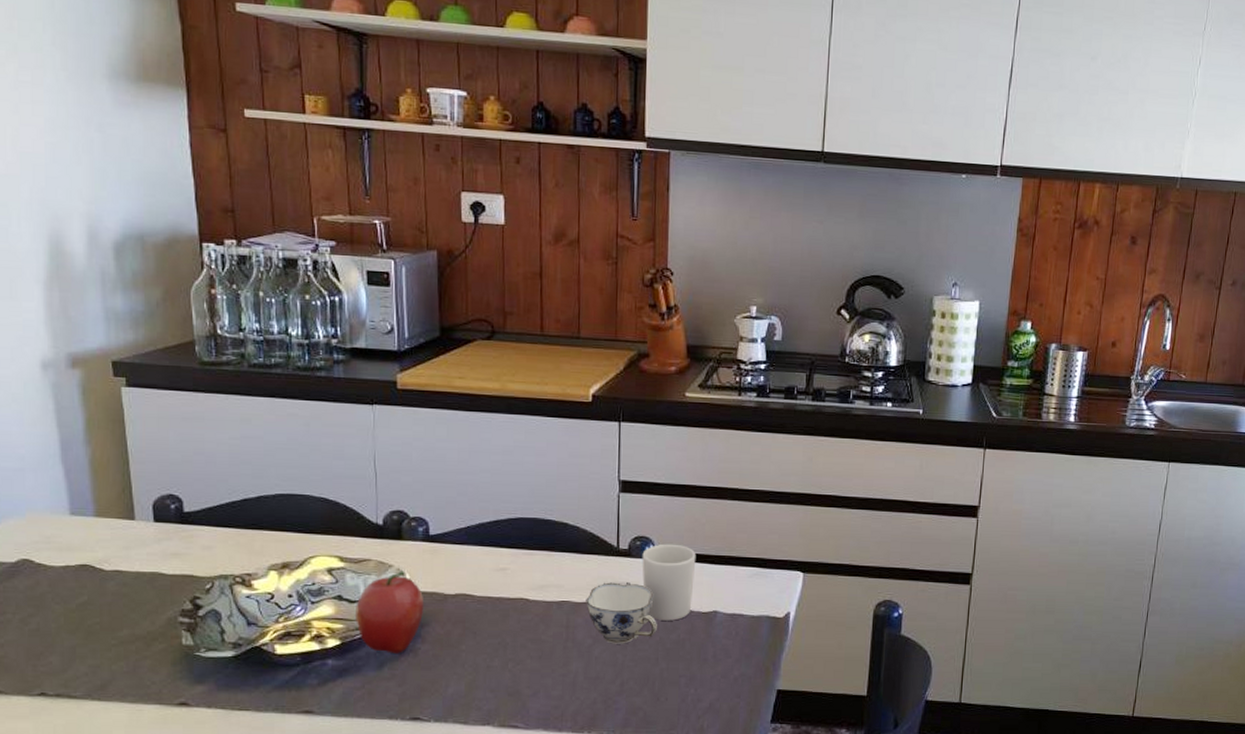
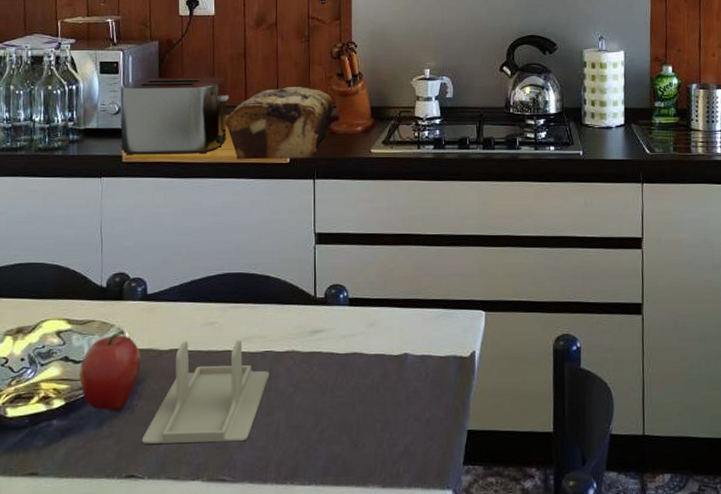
toaster: none [392,293,523,387] -> present [120,76,230,156]
napkin holder: none [426,587,566,690] -> present [141,340,269,444]
bread loaf: none [517,316,645,399] -> present [224,87,334,160]
teacup: present [586,581,658,644] -> none [287,329,354,391]
mug: present [642,543,696,621] -> none [337,290,386,366]

